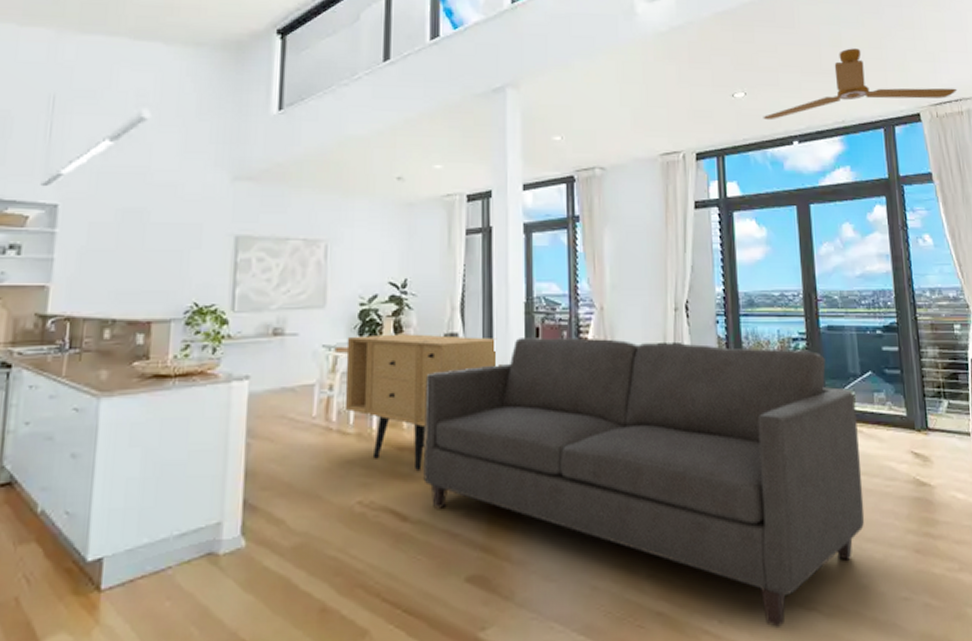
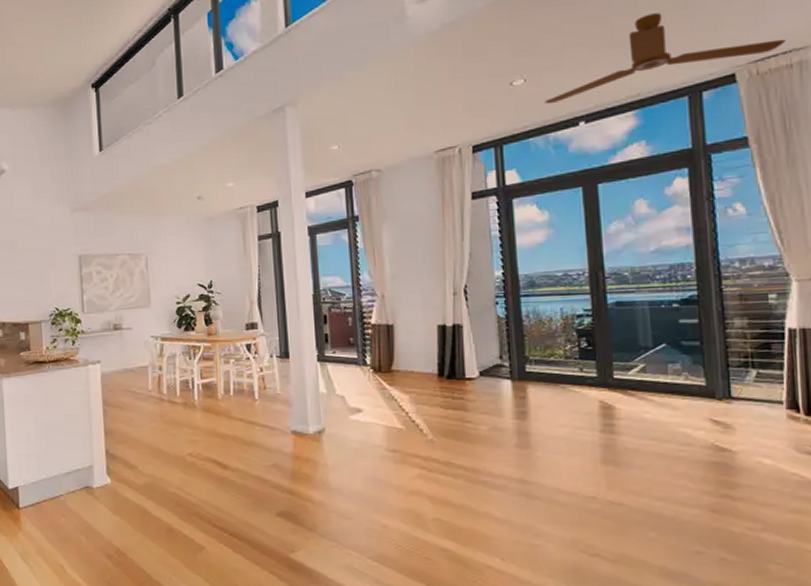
sideboard: present [345,334,502,470] -> none [169,324,296,431]
sofa: present [423,337,865,627] -> none [233,322,654,568]

